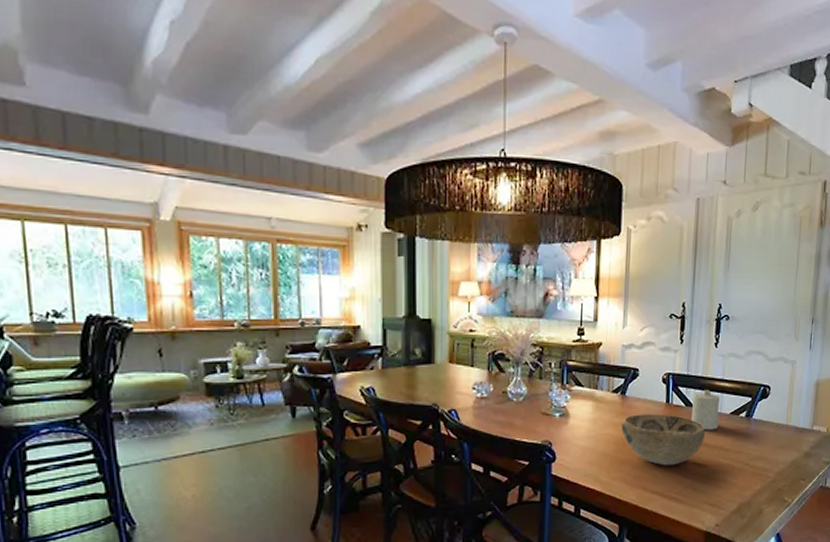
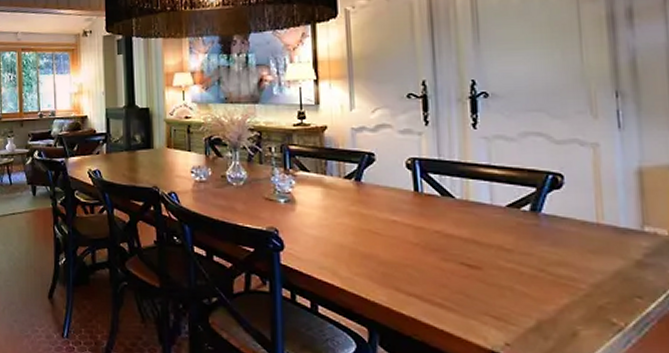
decorative bowl: present [621,414,706,466] -> none [359,203,475,265]
candle: present [692,389,720,430] -> none [450,176,492,225]

